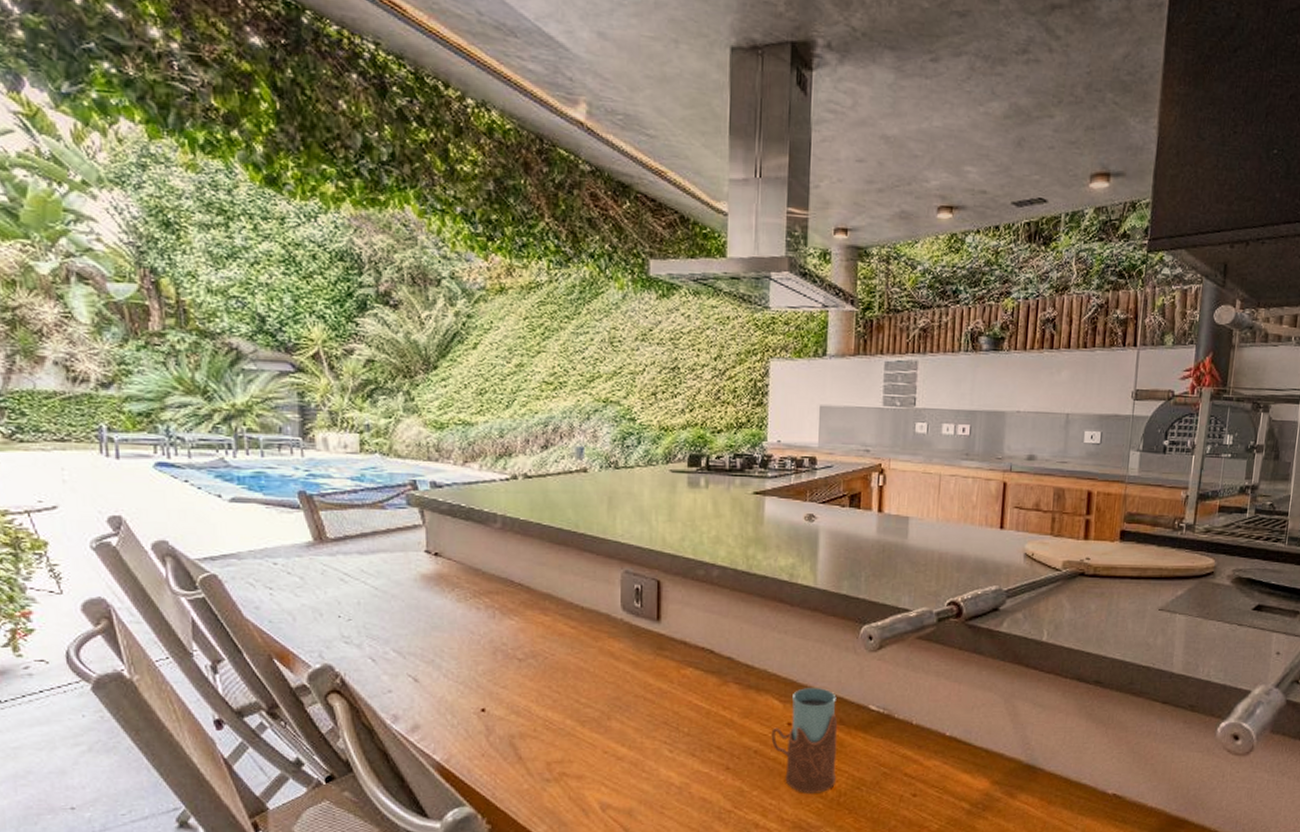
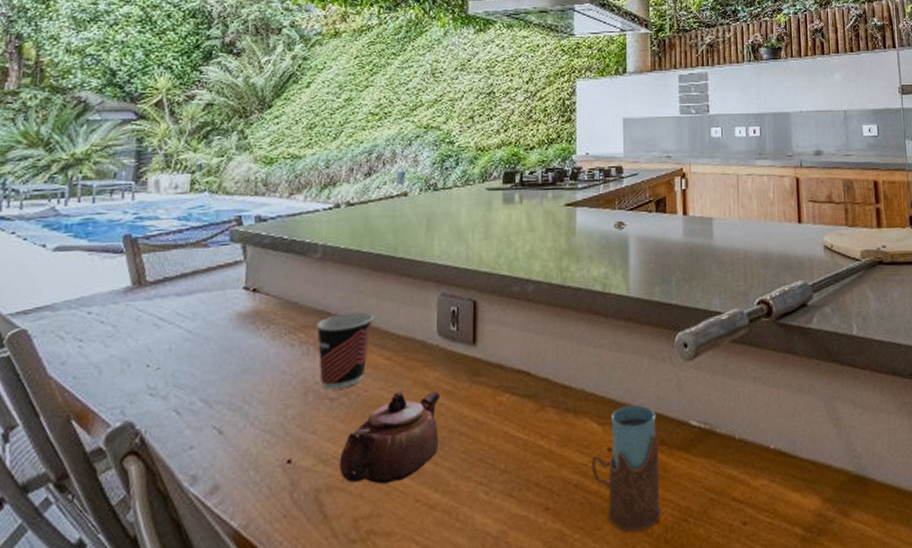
cup: none [500,582,557,651] -> present [316,312,373,390]
teapot: none [531,657,626,736] -> present [339,390,441,484]

